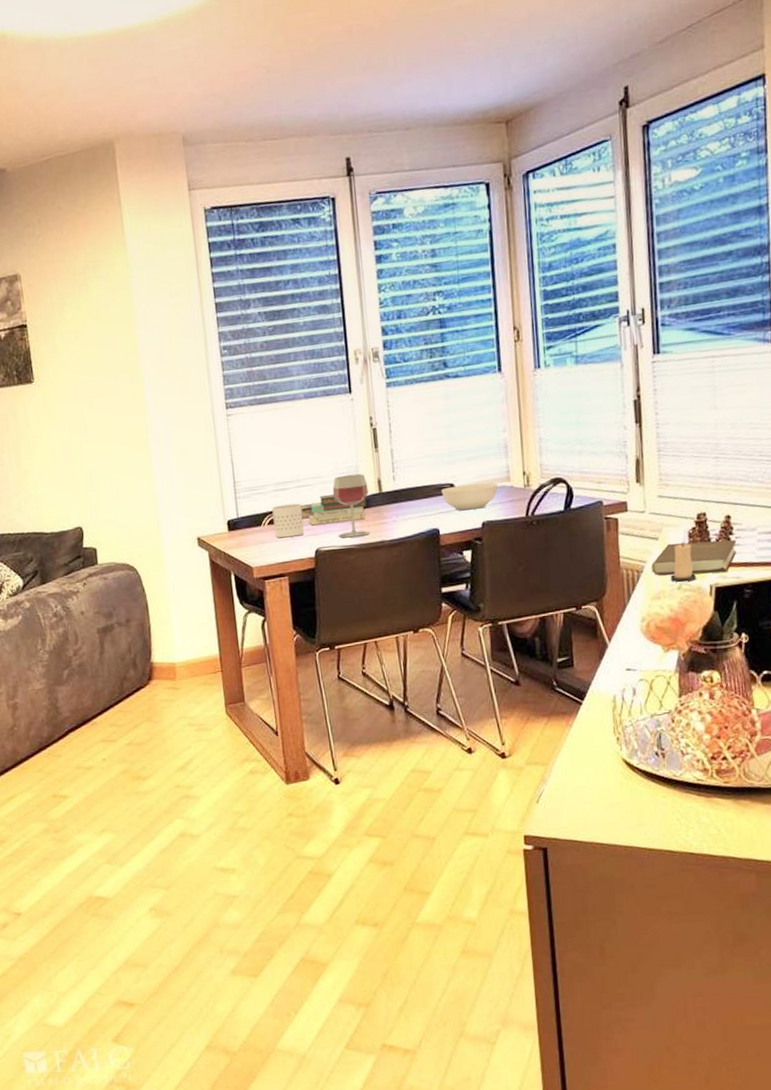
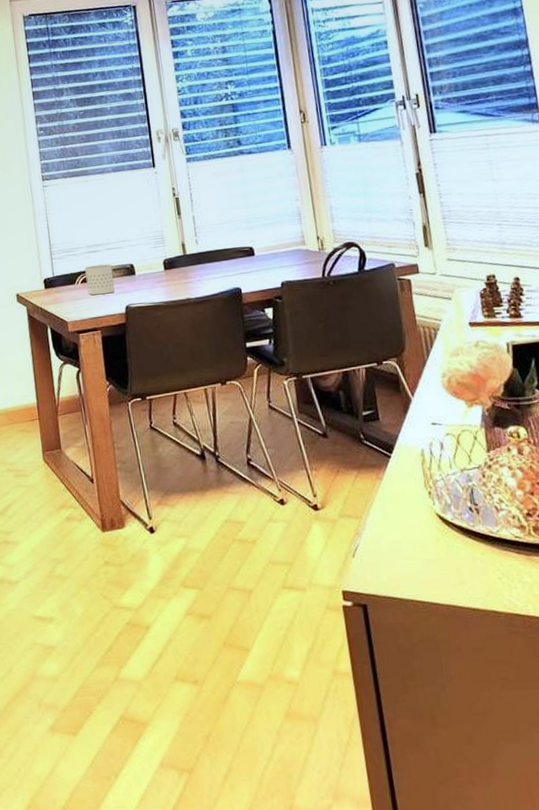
books: present [308,495,367,526] -> none [118,256,173,284]
wineglass: present [332,474,370,538] -> none [140,238,176,296]
bowl: present [441,482,498,511] -> none [241,246,294,272]
book: present [651,540,737,575] -> none [447,300,529,333]
candle: present [670,542,696,583] -> none [466,302,492,341]

